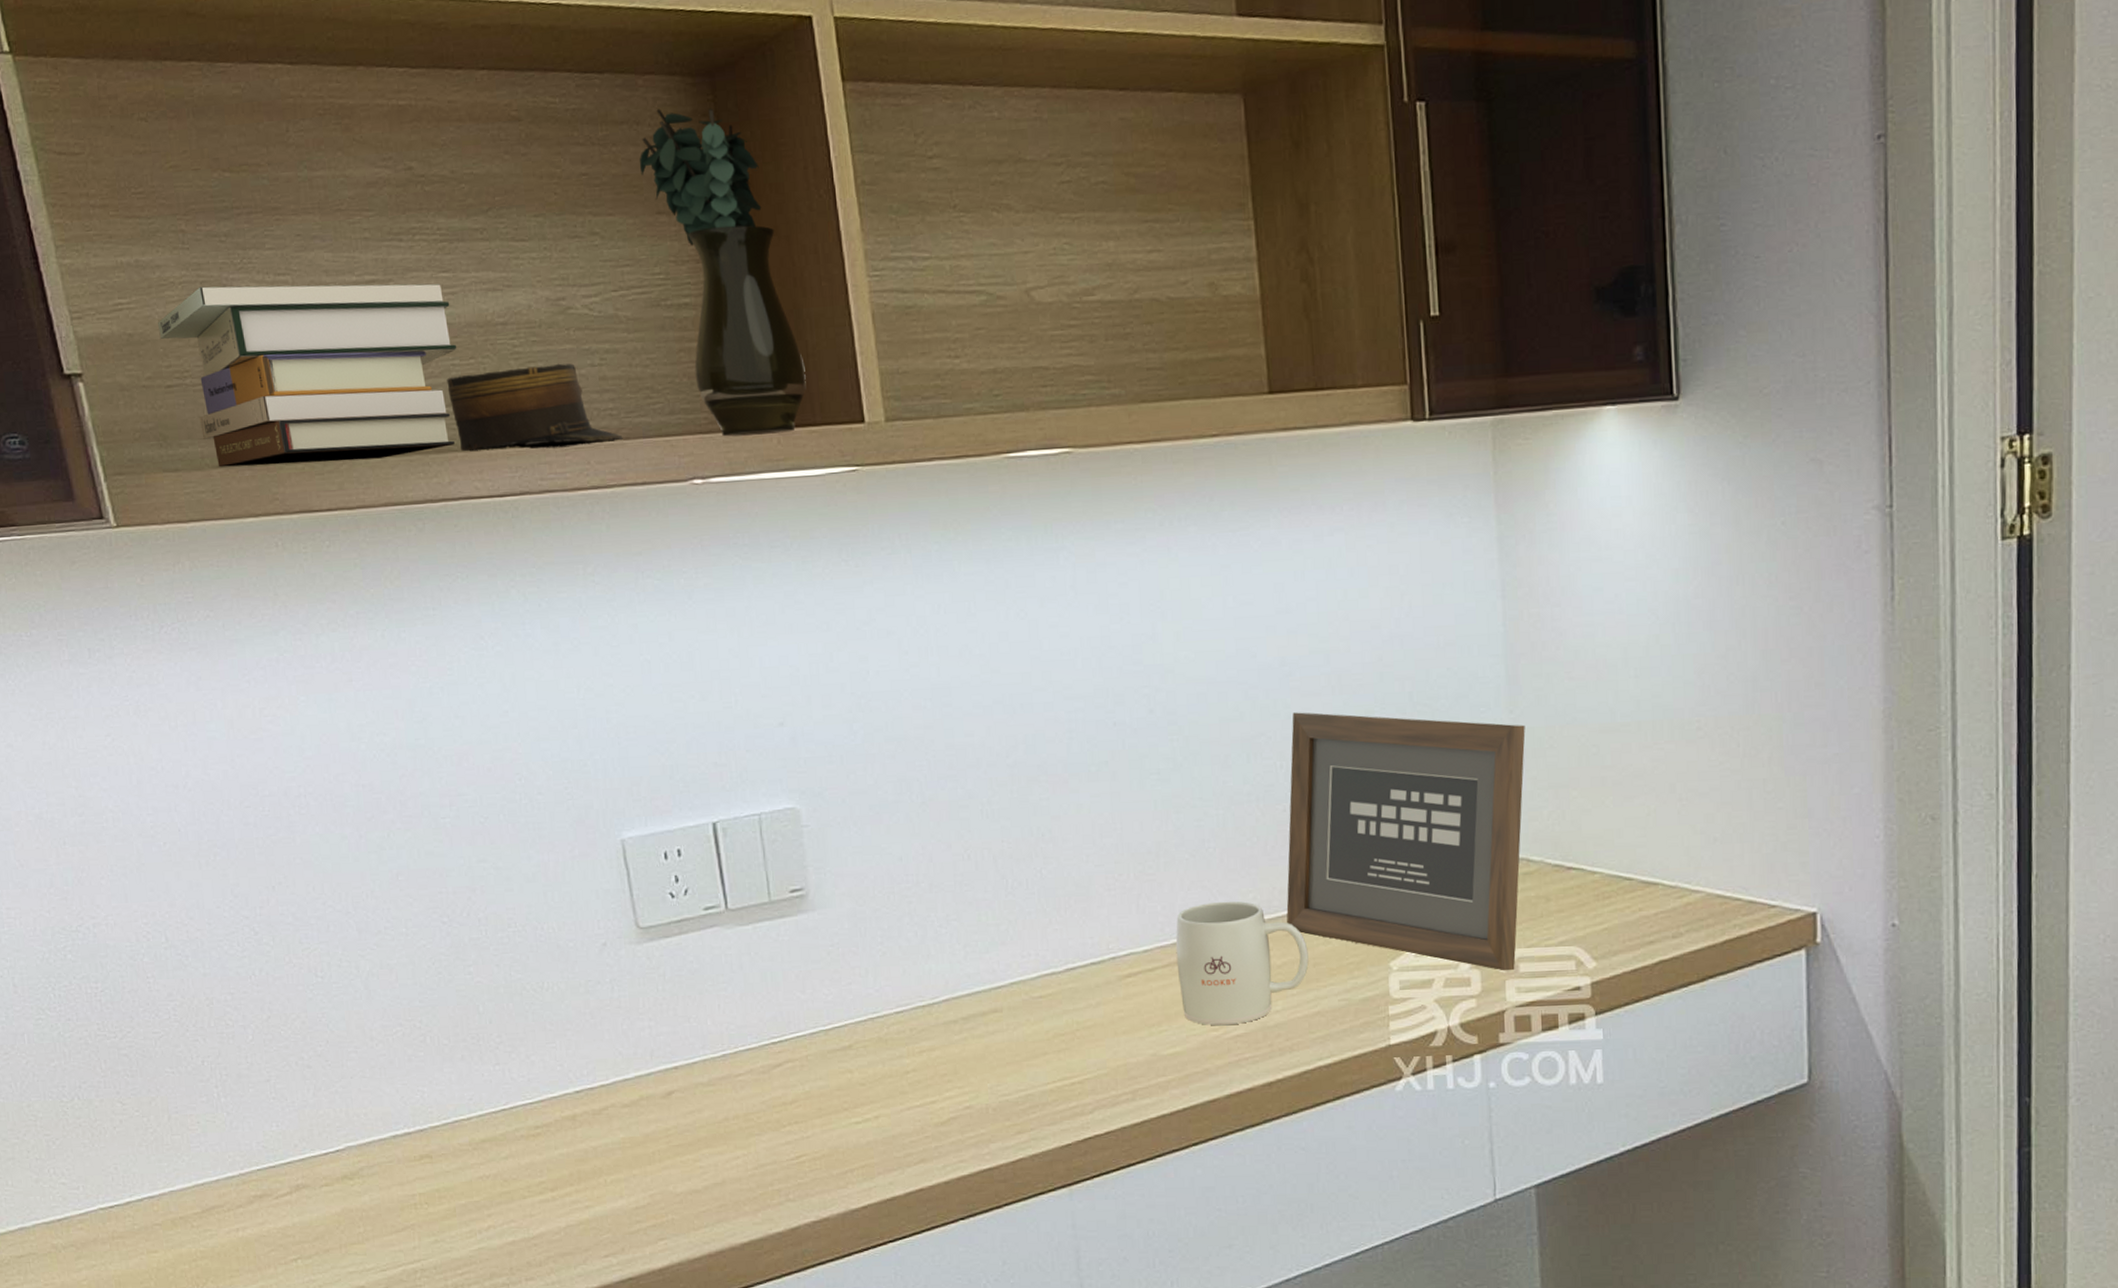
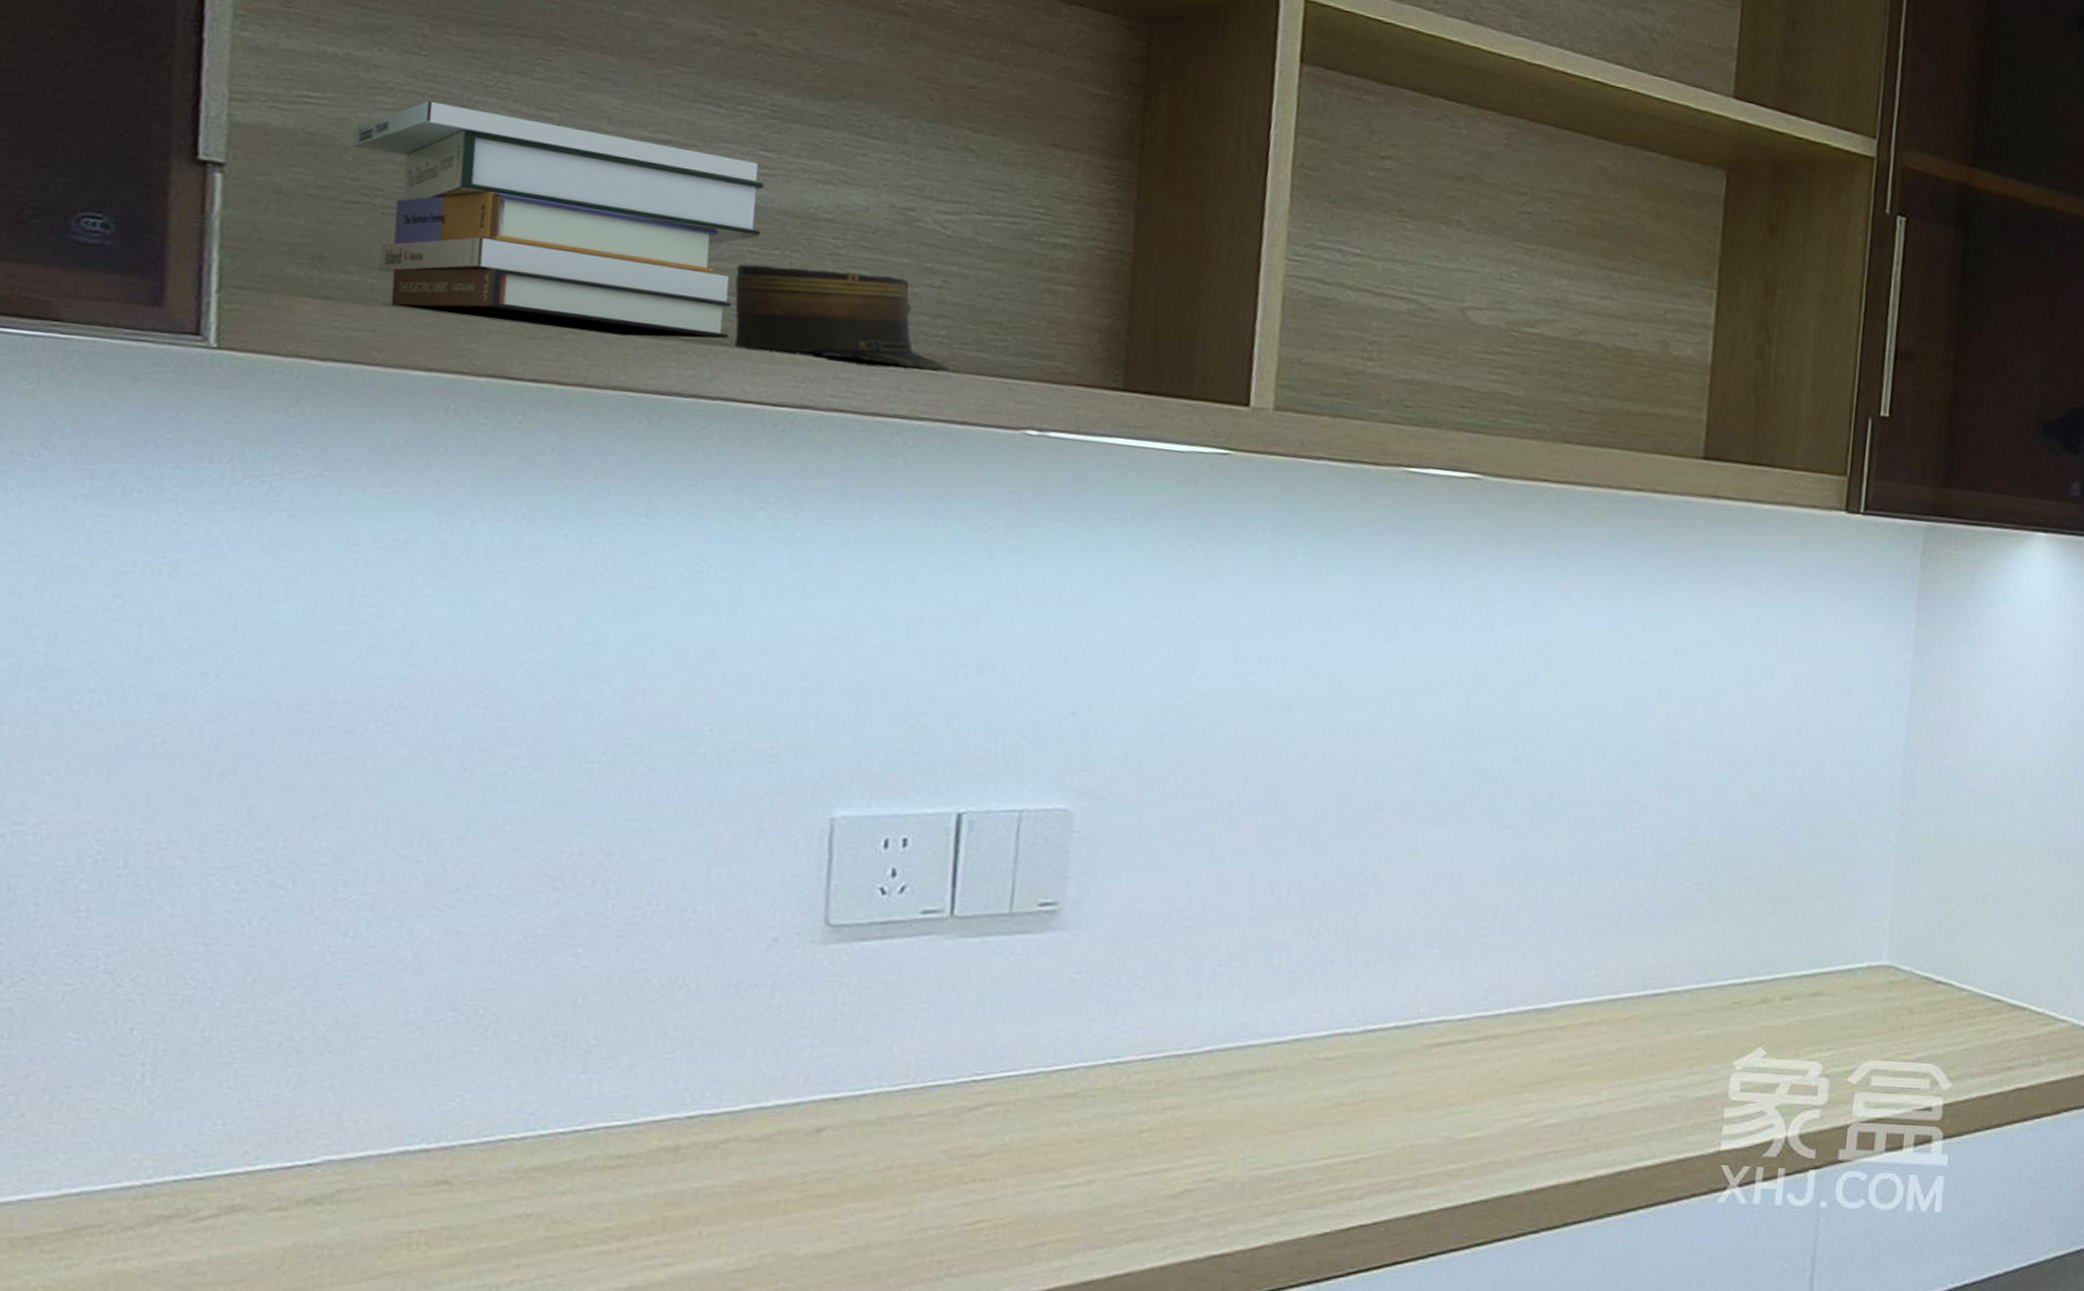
vase: present [639,108,807,437] -> none [1042,41,1192,401]
mug: present [1175,901,1309,1026] -> none [1492,974,1647,1113]
picture frame: present [1286,712,1526,971] -> none [1627,783,1914,1084]

